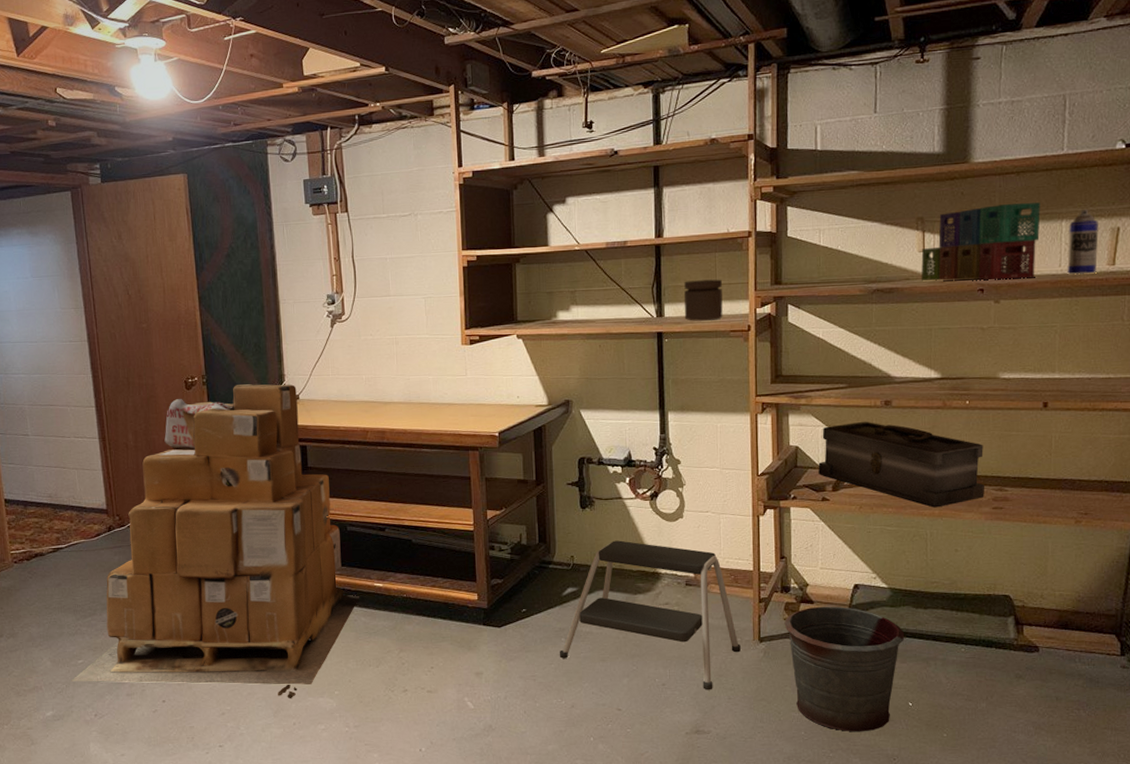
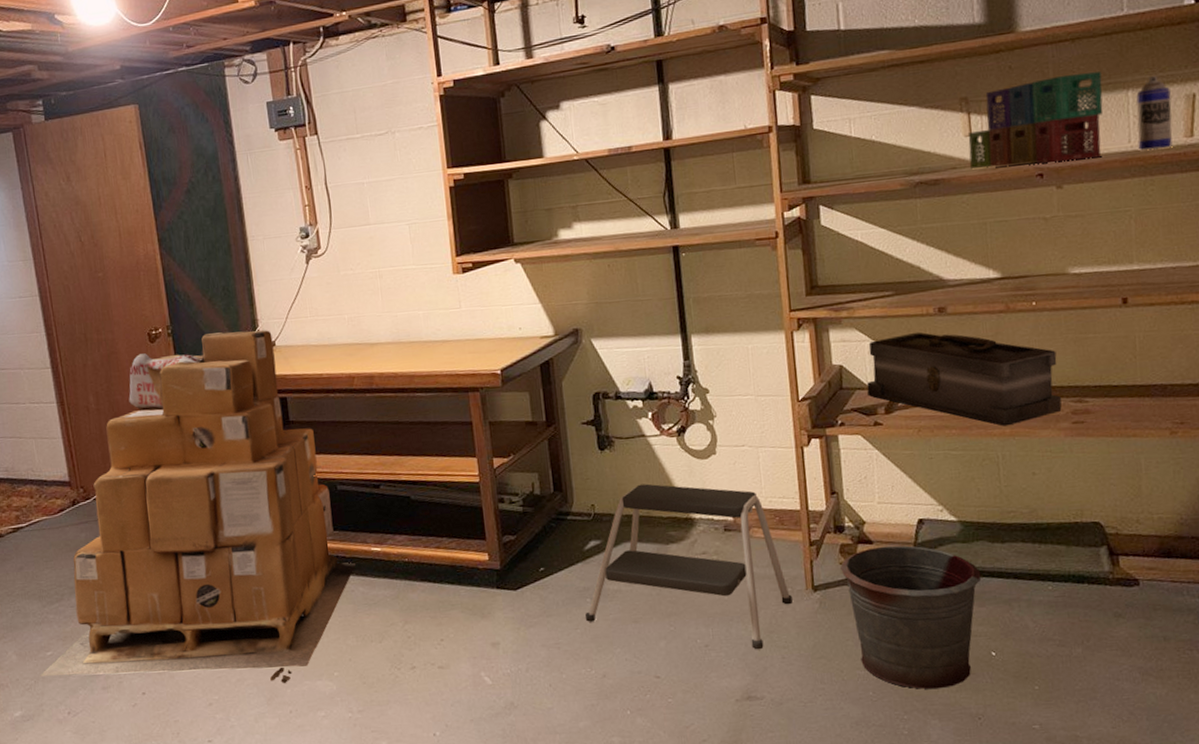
jar: present [684,279,723,321] -> none [699,182,746,232]

